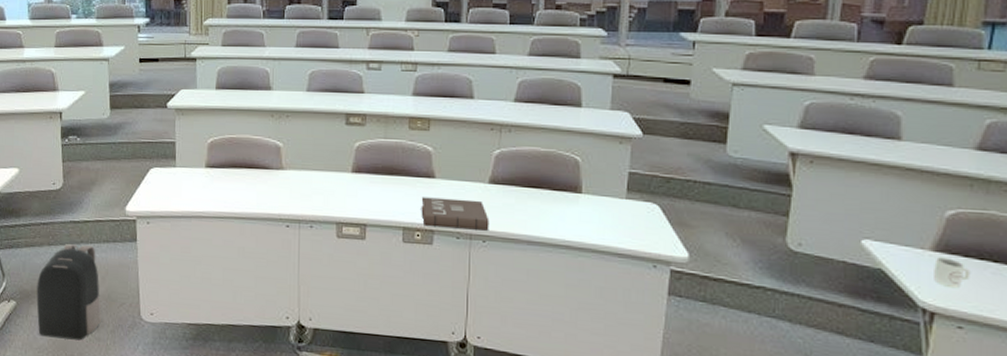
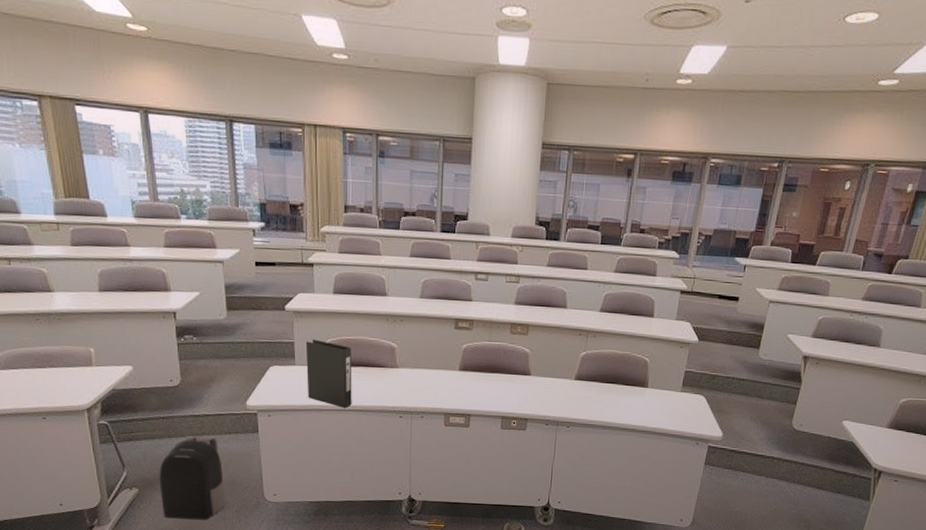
binder: none [187,138,235,215] -> present [305,339,352,408]
book: present [421,197,489,232] -> none [517,391,573,419]
mug: present [934,257,972,289] -> none [885,432,910,454]

